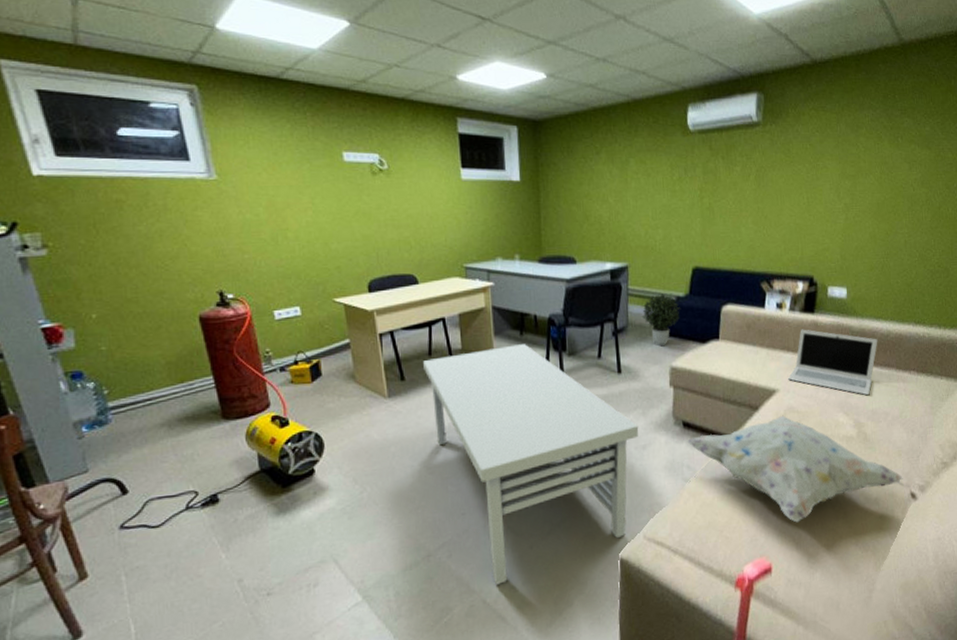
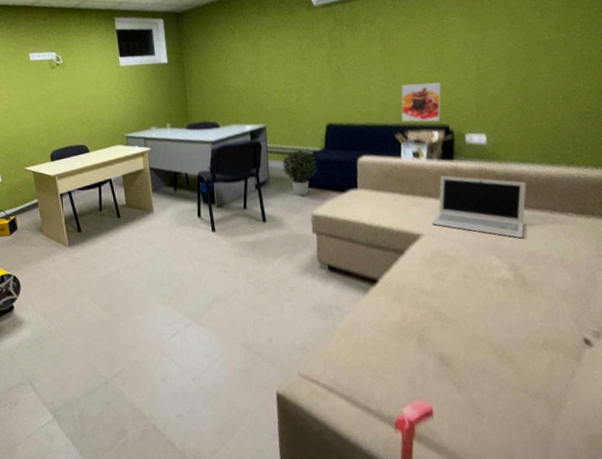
coffee table: present [423,344,639,585] -> none [95,198,287,412]
decorative pillow: present [687,415,903,523] -> none [334,258,573,366]
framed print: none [768,229,811,272] -> present [401,82,442,122]

